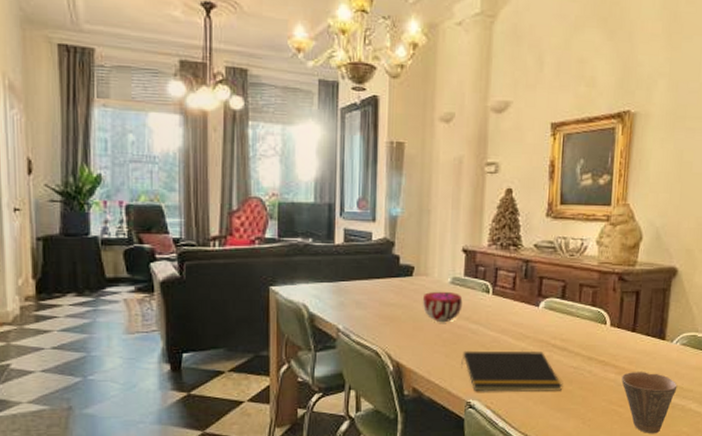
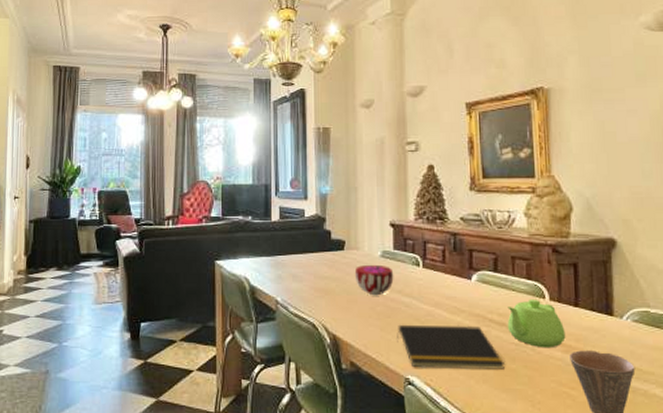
teapot: none [568,325,621,371] -> present [507,299,566,349]

